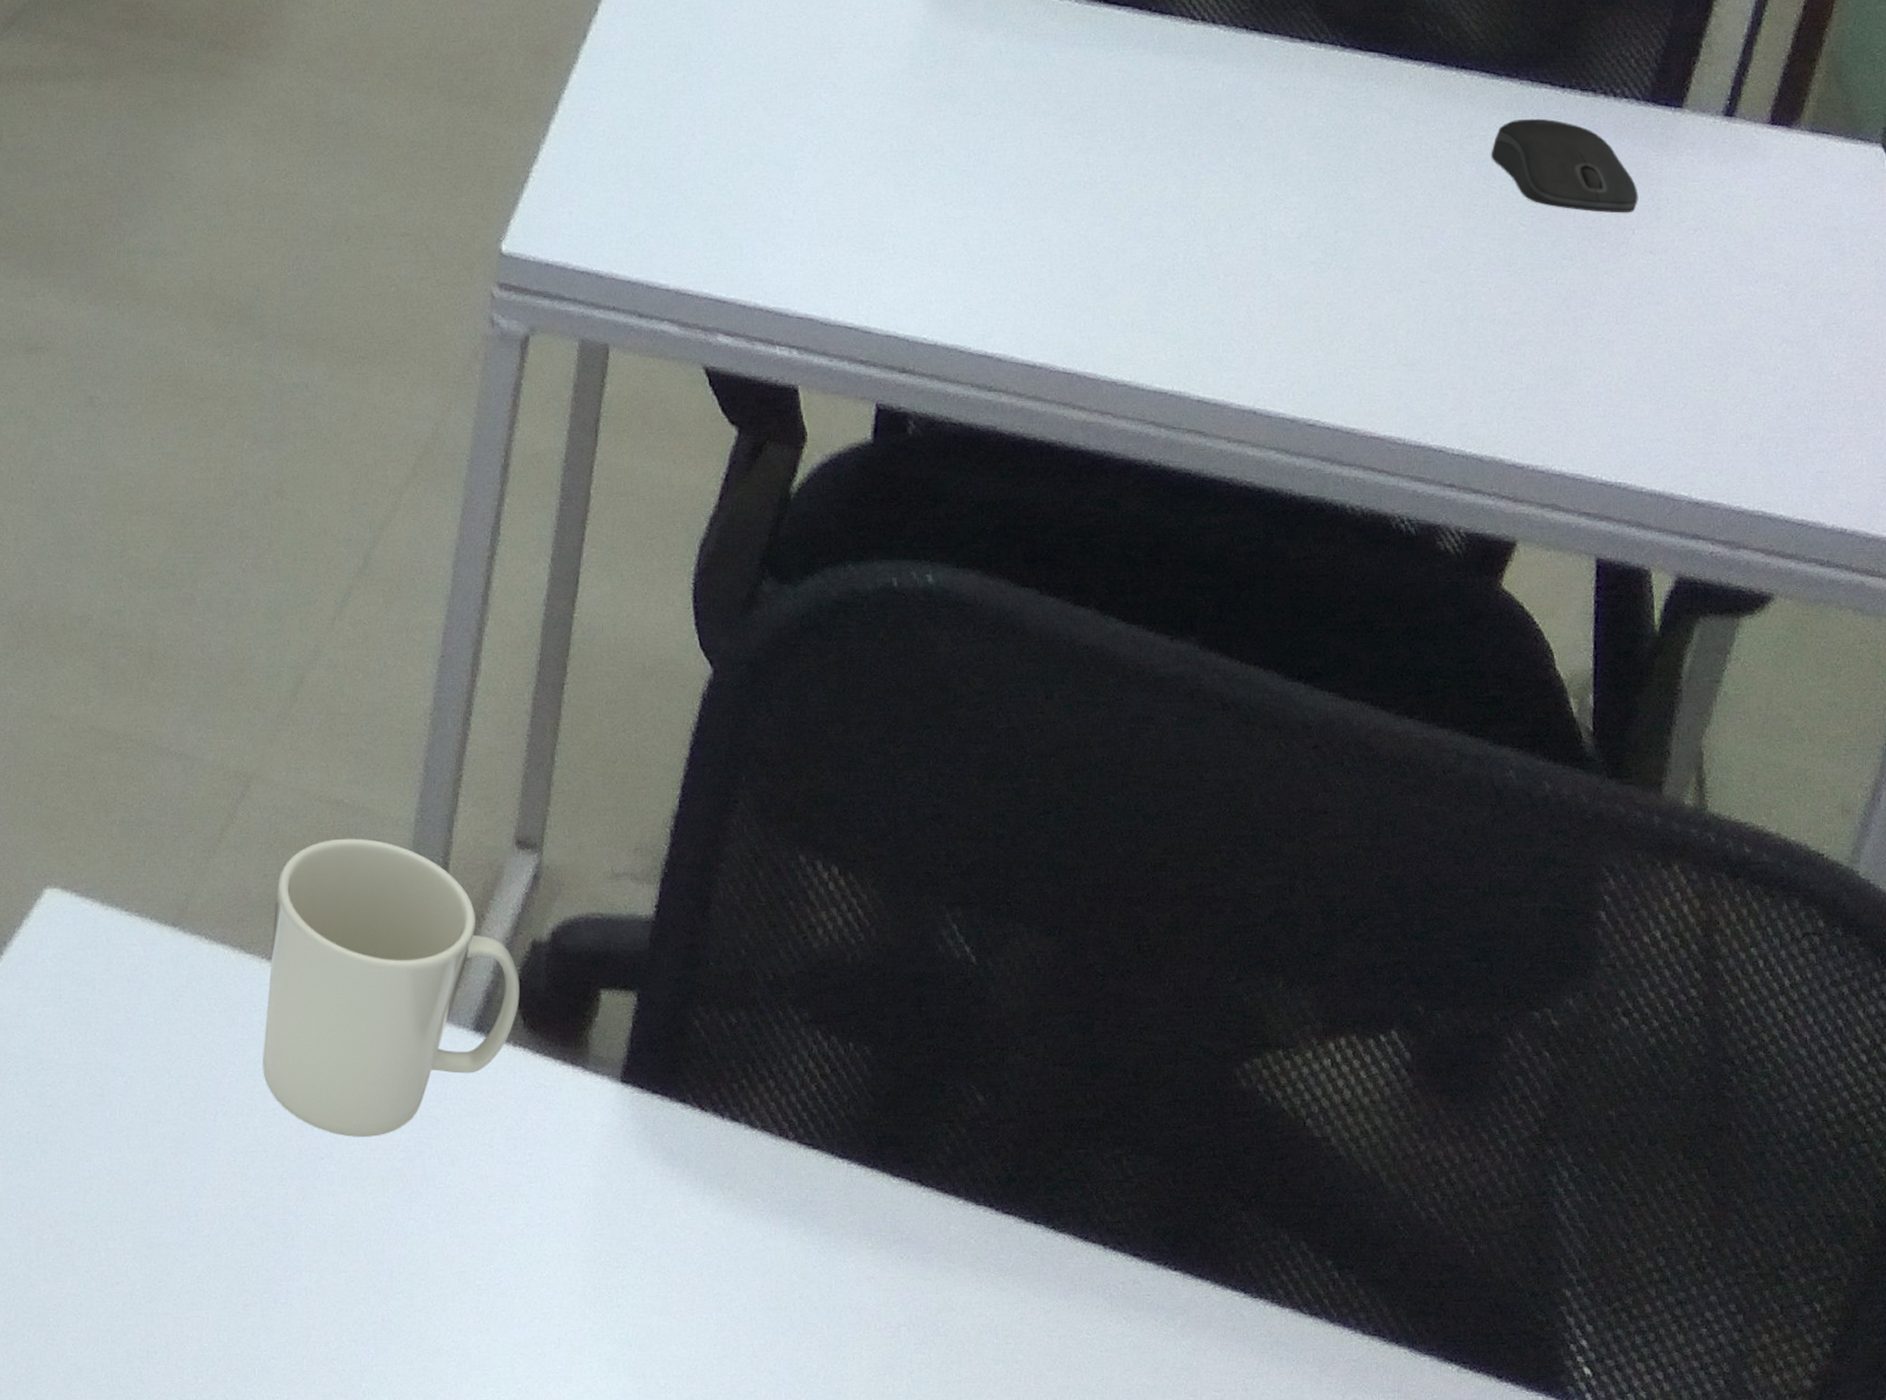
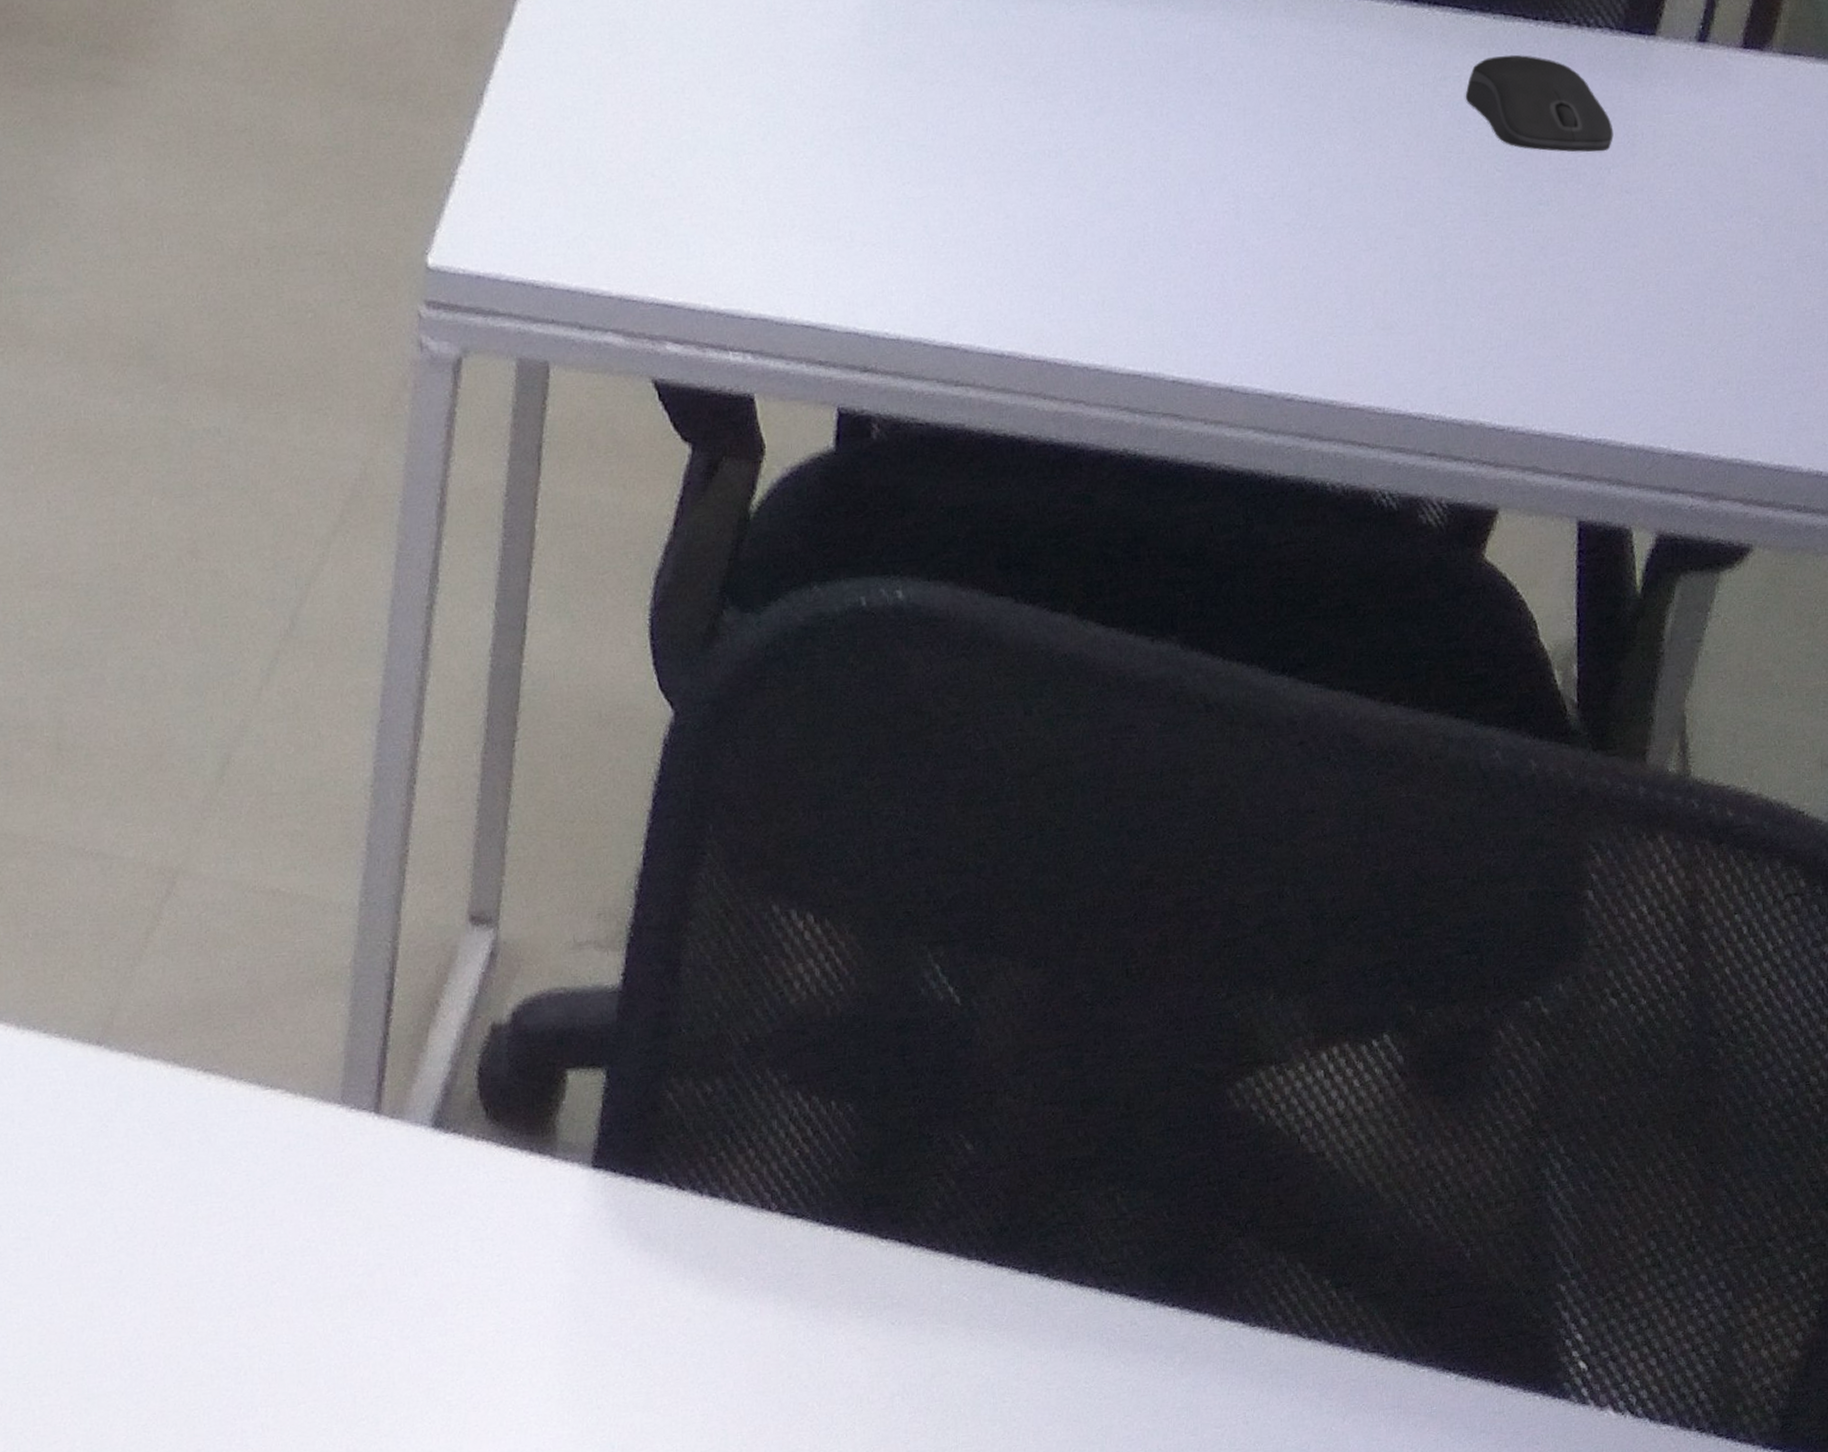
mug: present [263,838,520,1137] -> none [203,929,481,1256]

